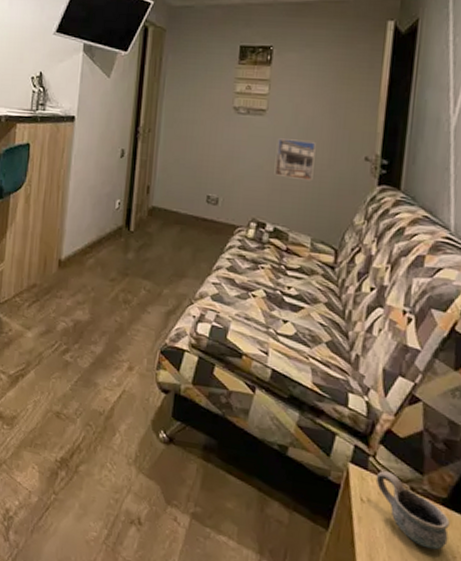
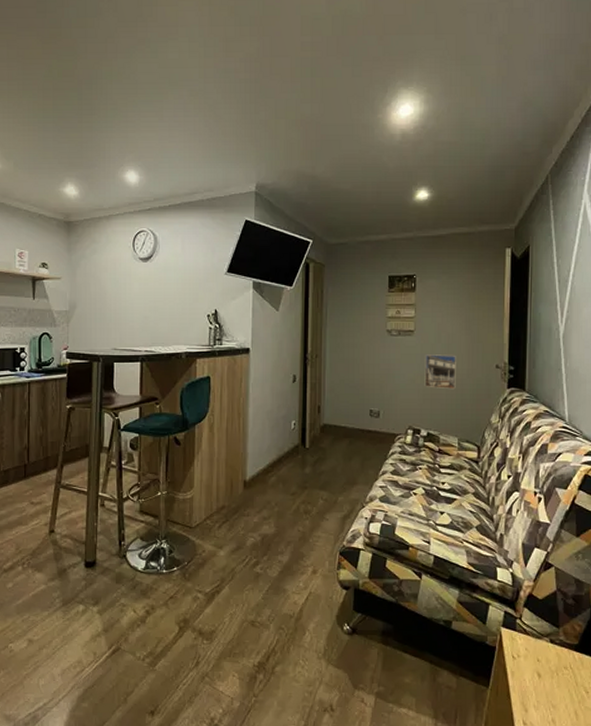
mug: present [375,471,450,550] -> none [523,630,582,689]

